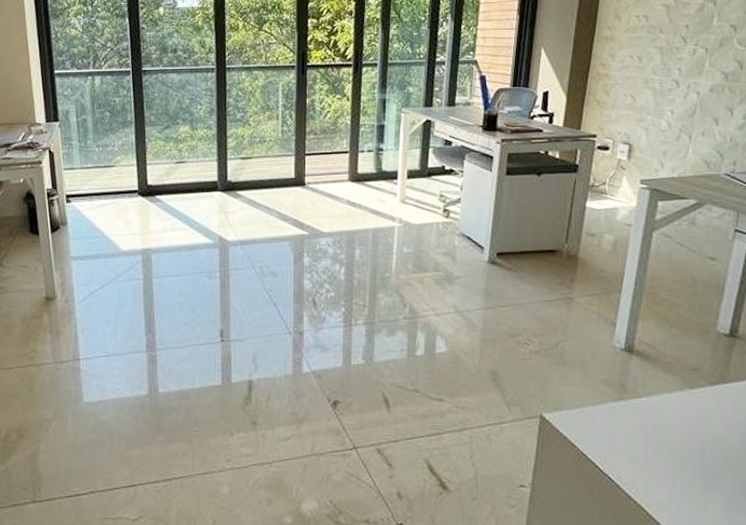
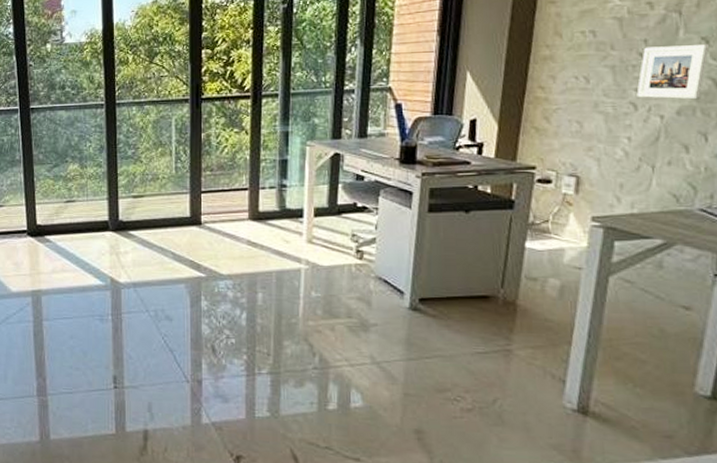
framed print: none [679,30,737,78] -> present [636,43,710,99]

